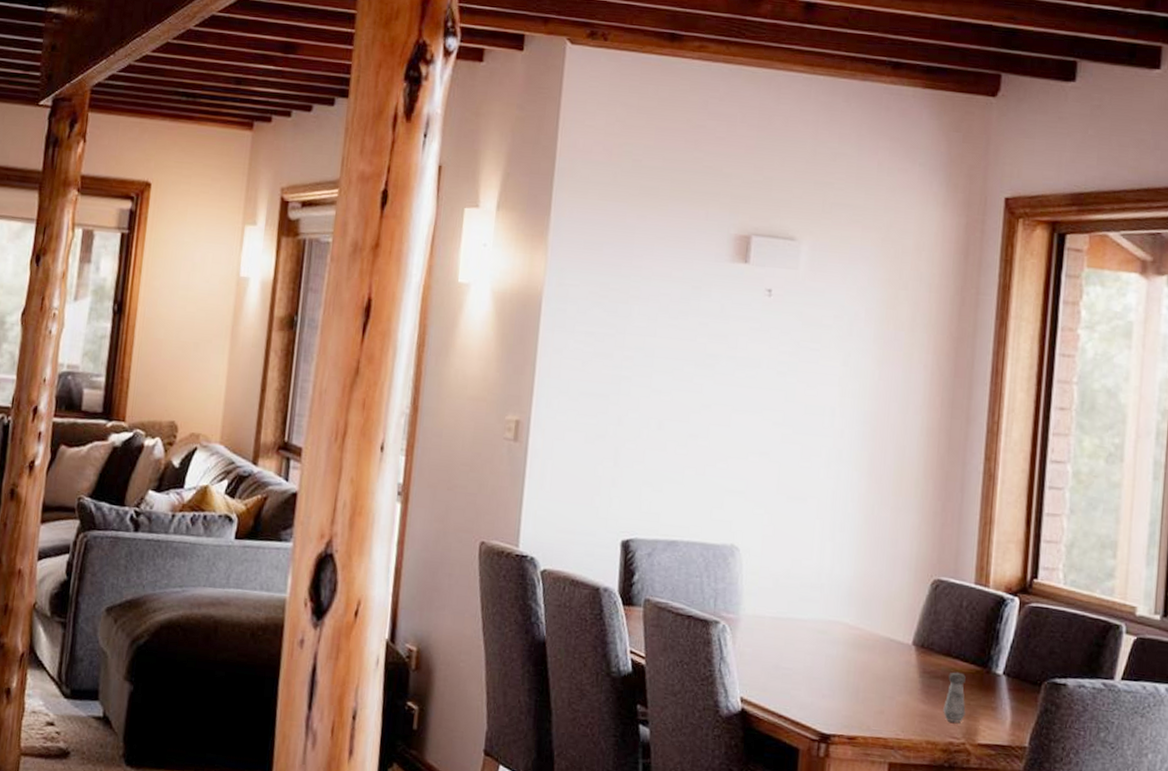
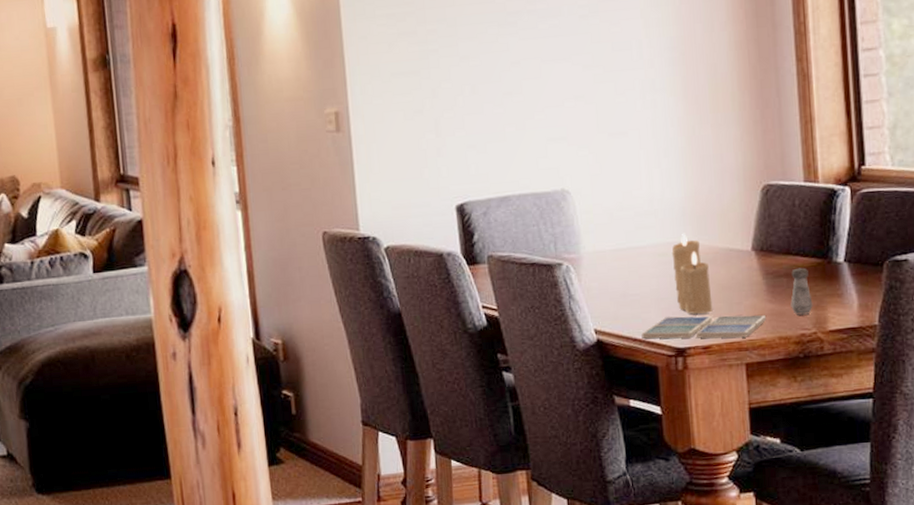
drink coaster: none [787,698,917,735] -> present [641,315,767,339]
candle: none [829,613,867,702] -> present [671,233,713,314]

